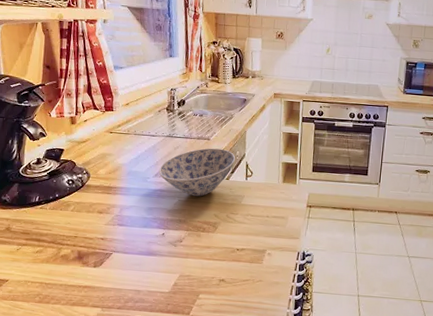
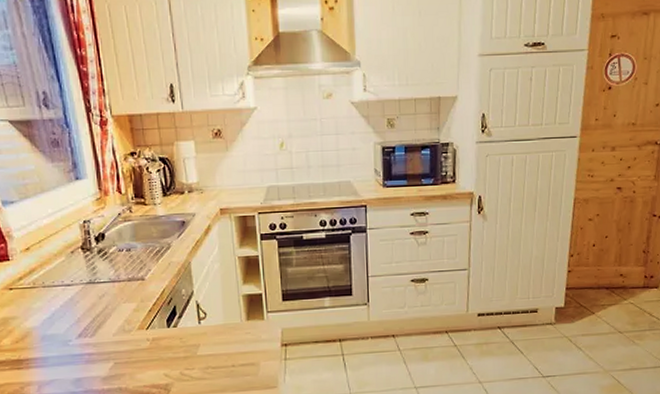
bowl: present [159,148,236,197] -> none [82,289,182,355]

